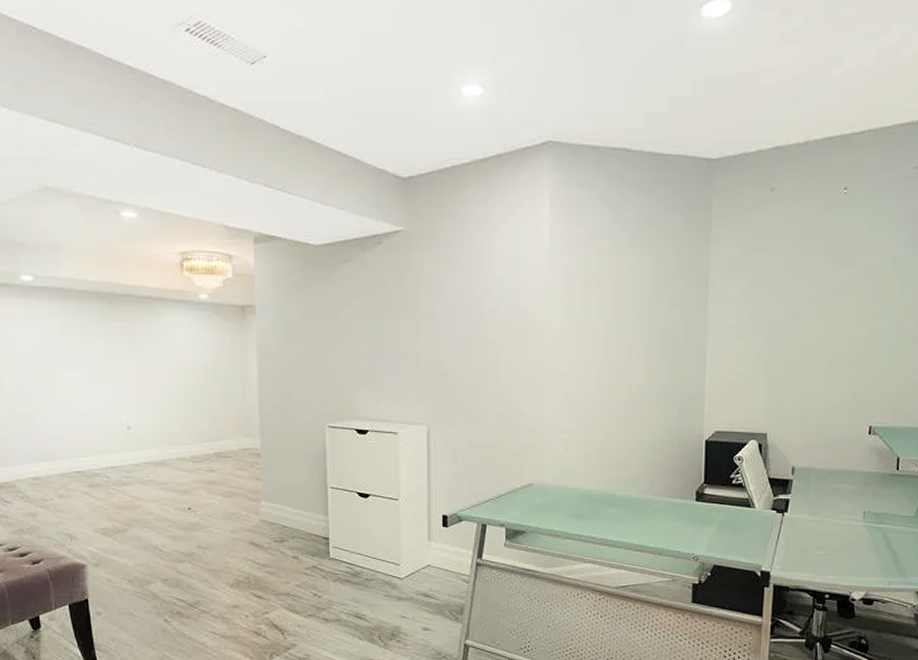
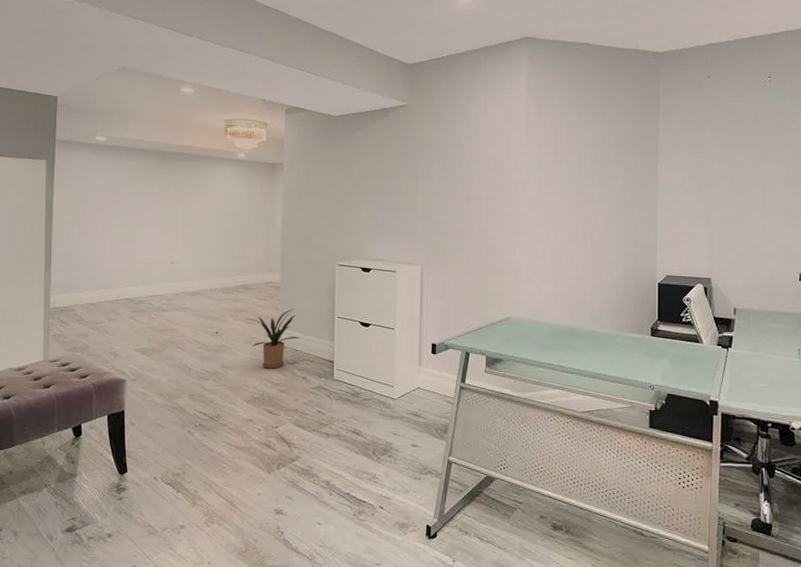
house plant: none [222,479,288,548] -> present [245,309,300,369]

